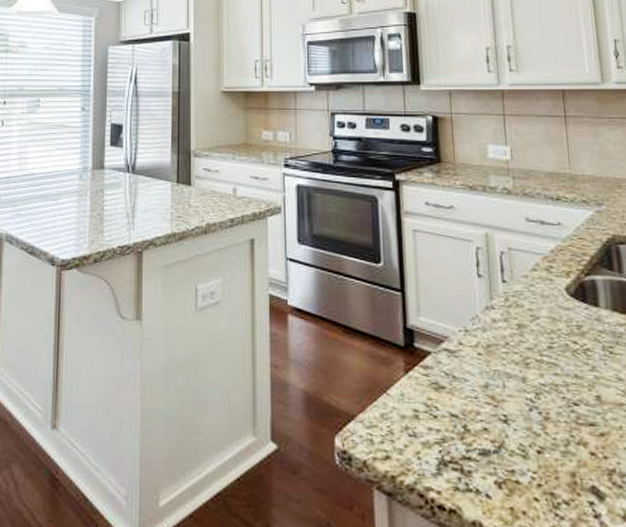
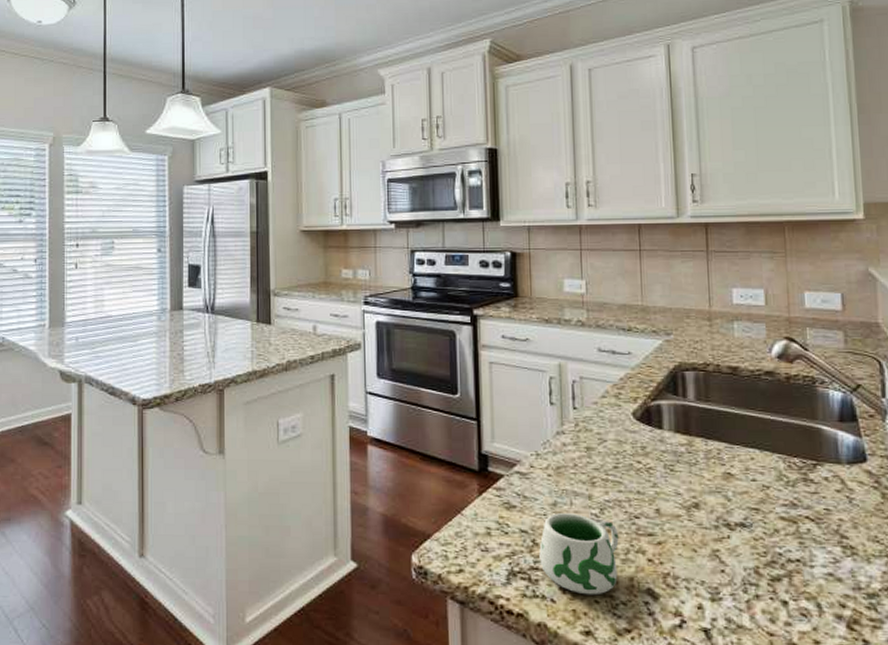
mug: none [471,396,558,492] -> present [539,513,619,596]

